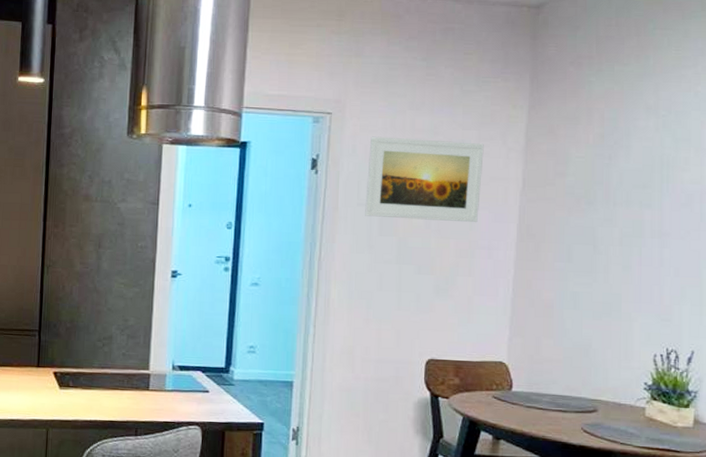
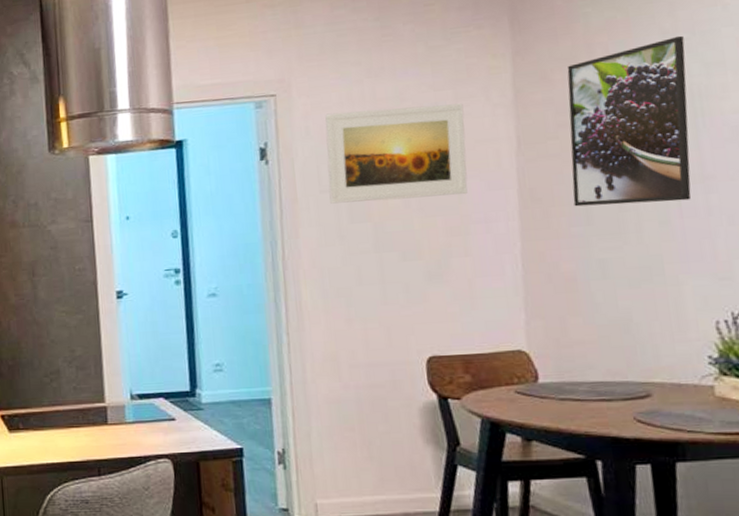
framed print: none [560,112,662,251] -> present [567,35,692,207]

